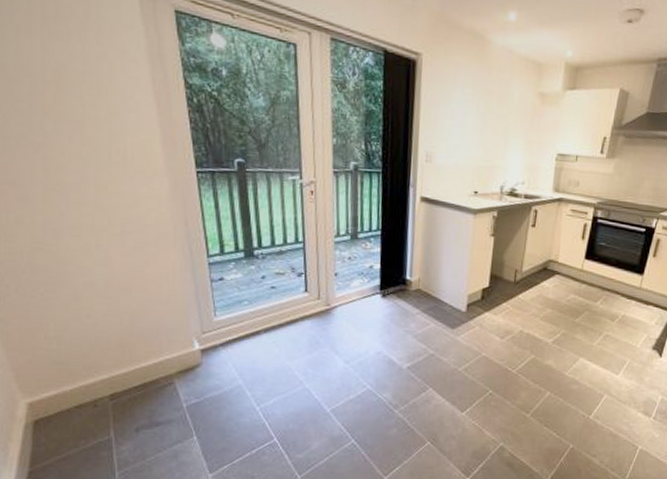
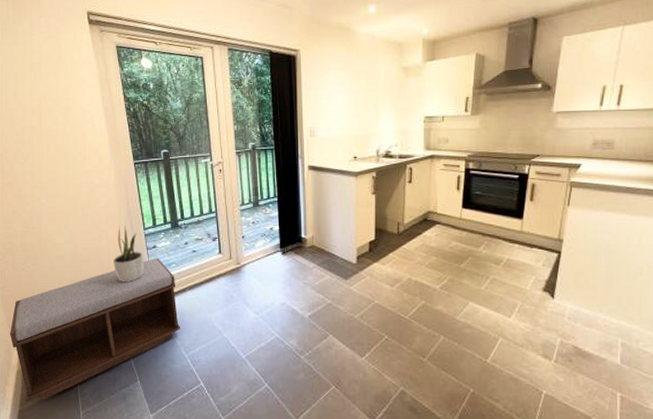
bench: none [13,293,252,461] -> present [9,258,181,402]
potted plant: none [165,250,206,320] -> present [114,226,144,282]

